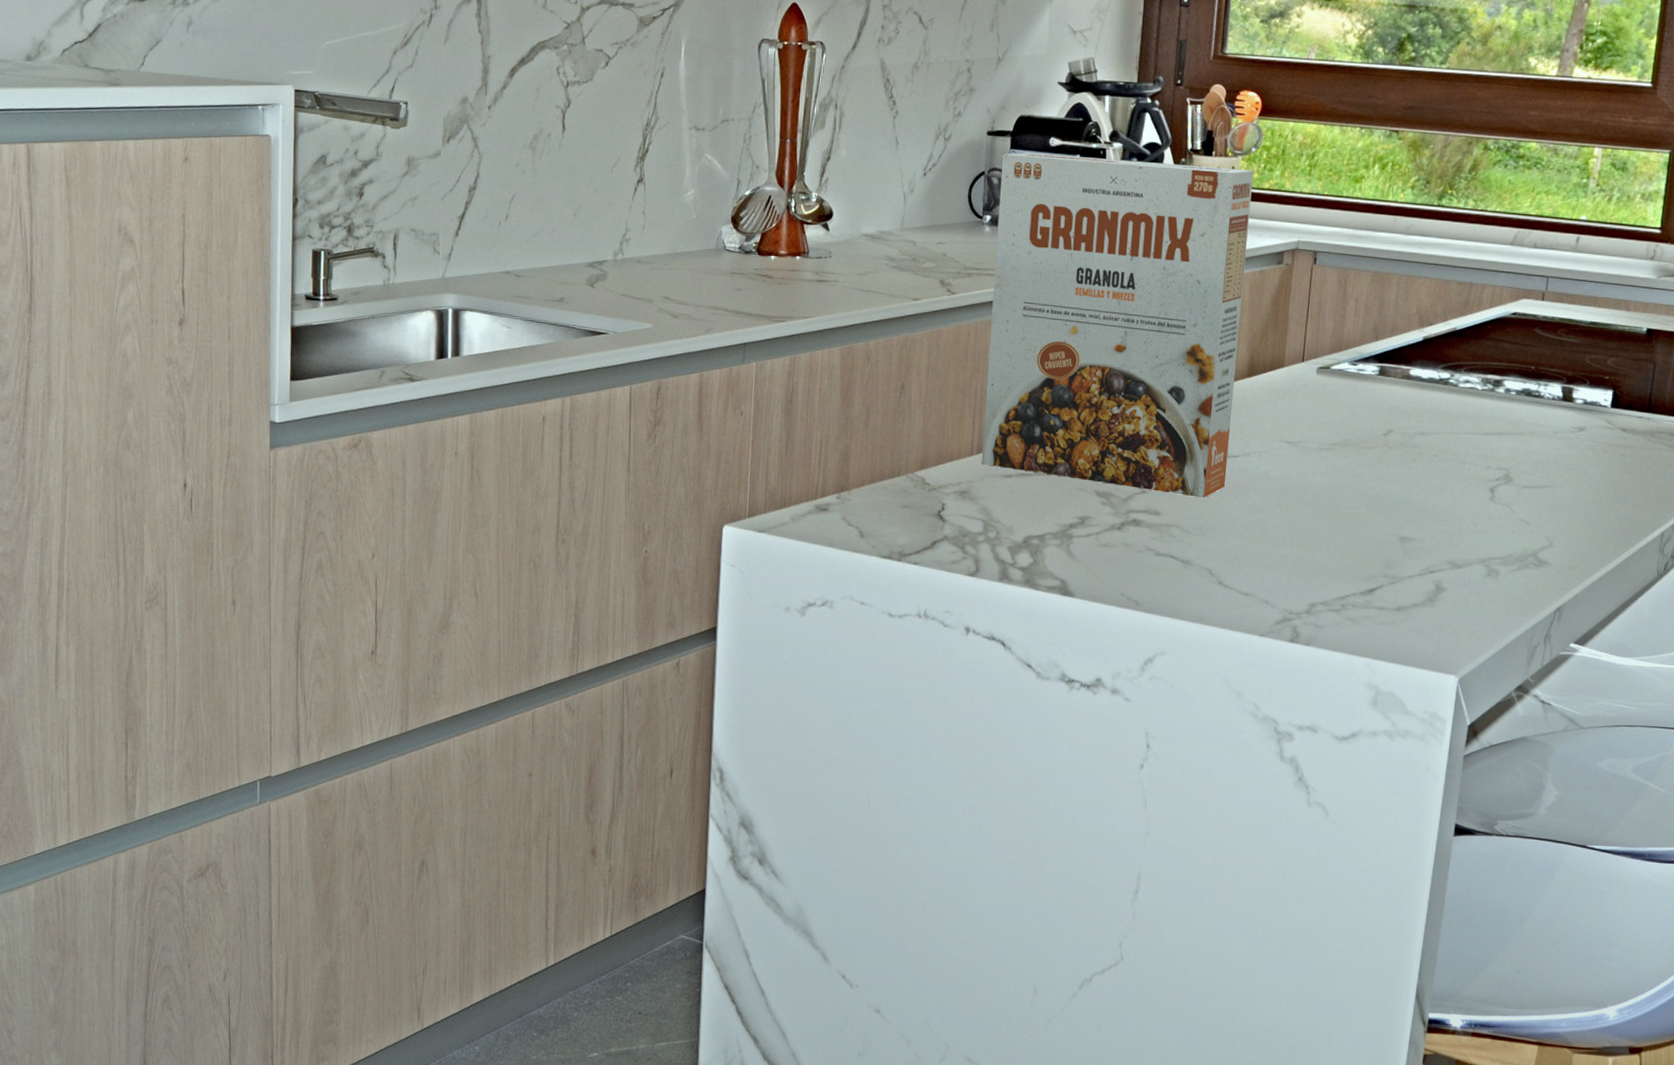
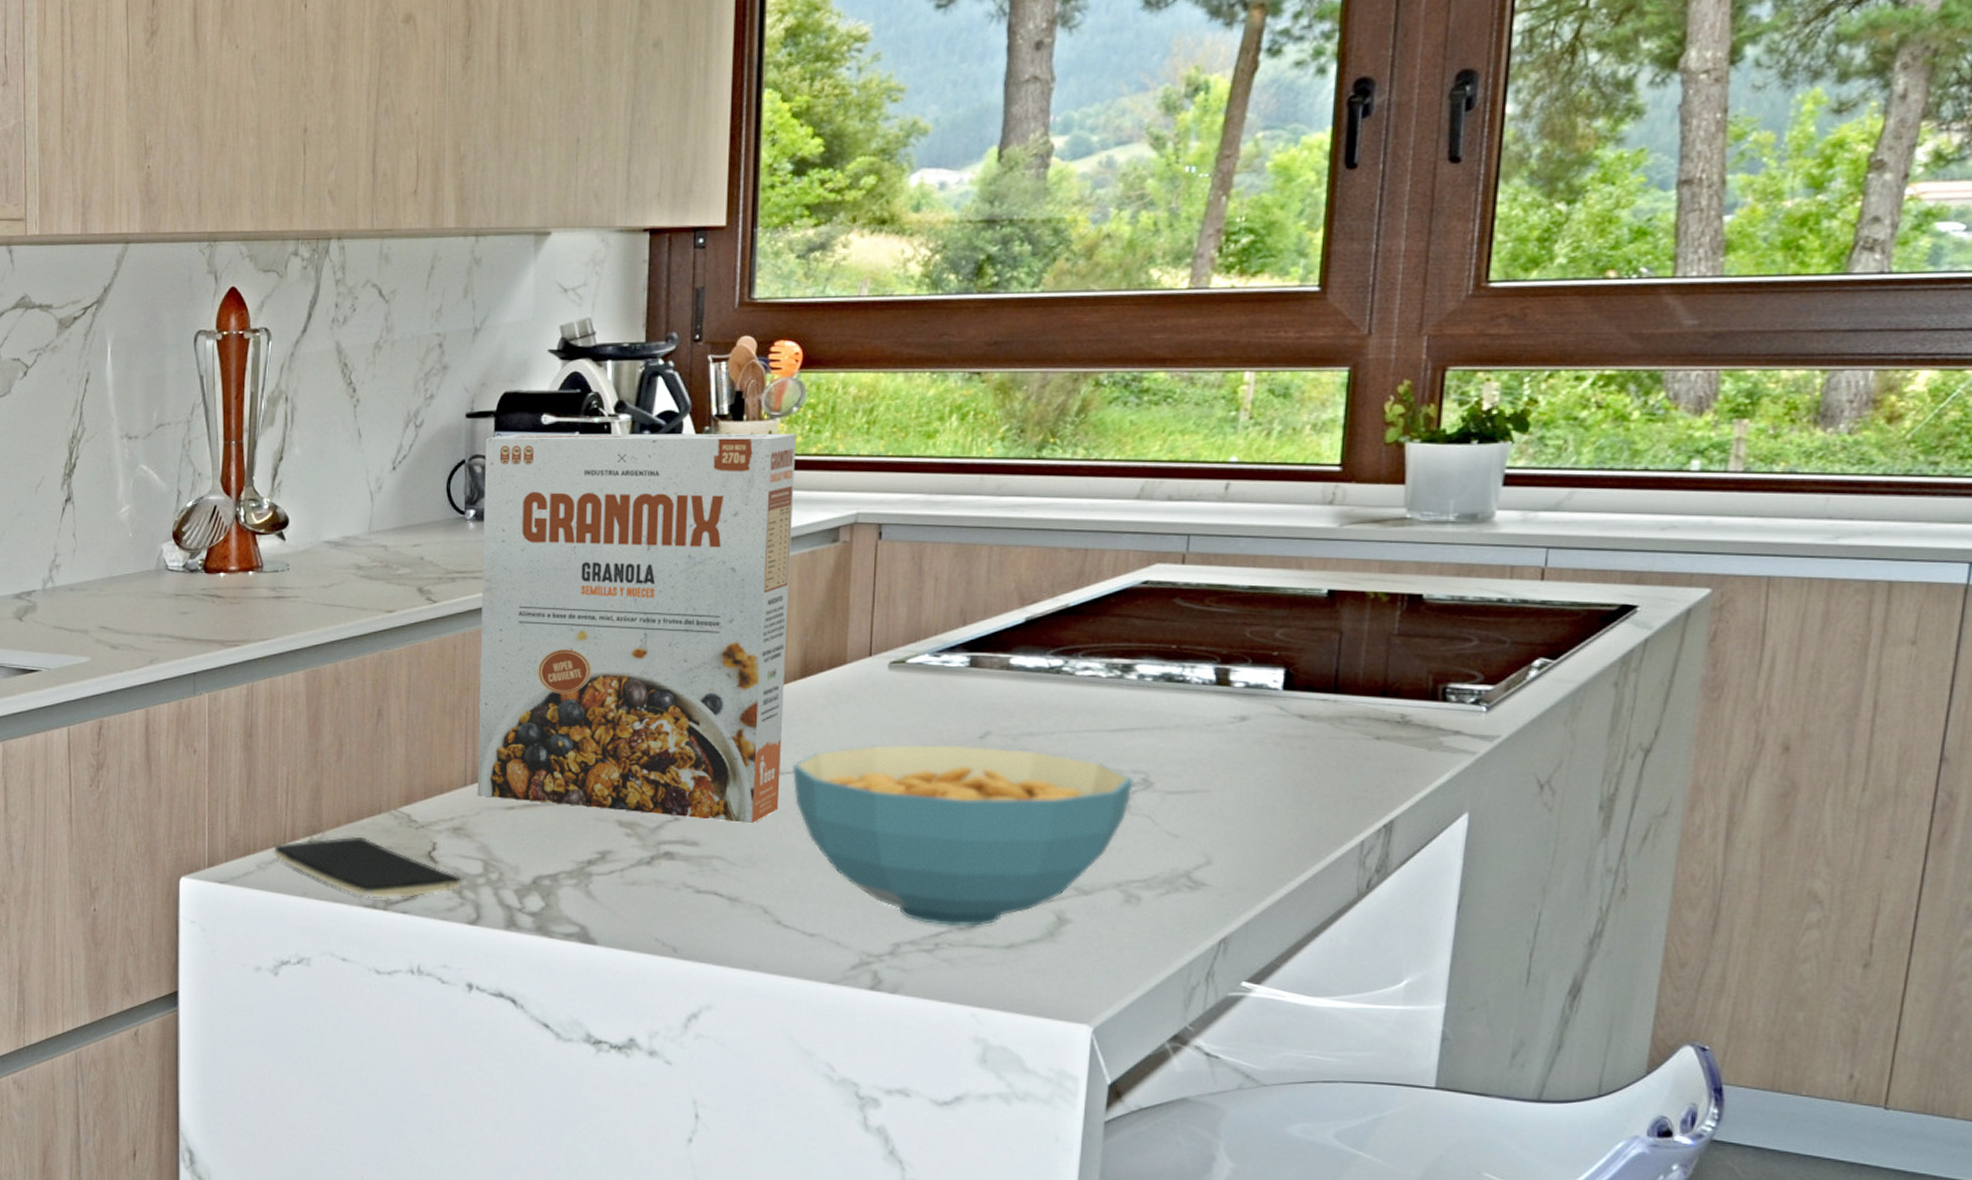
smartphone: none [806,495,965,551] -> present [274,836,462,898]
cereal bowl: none [1237,436,1499,592] -> present [792,744,1135,927]

